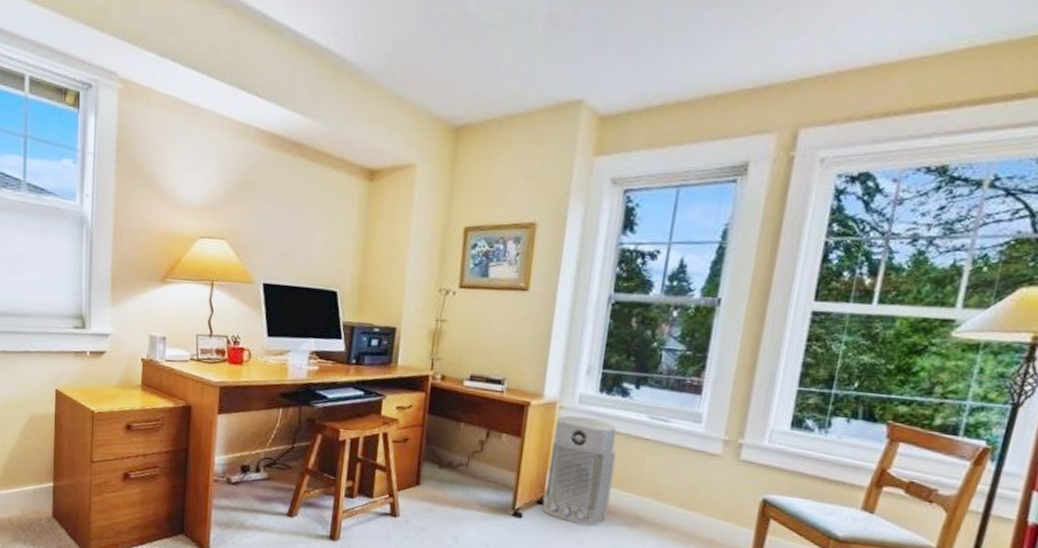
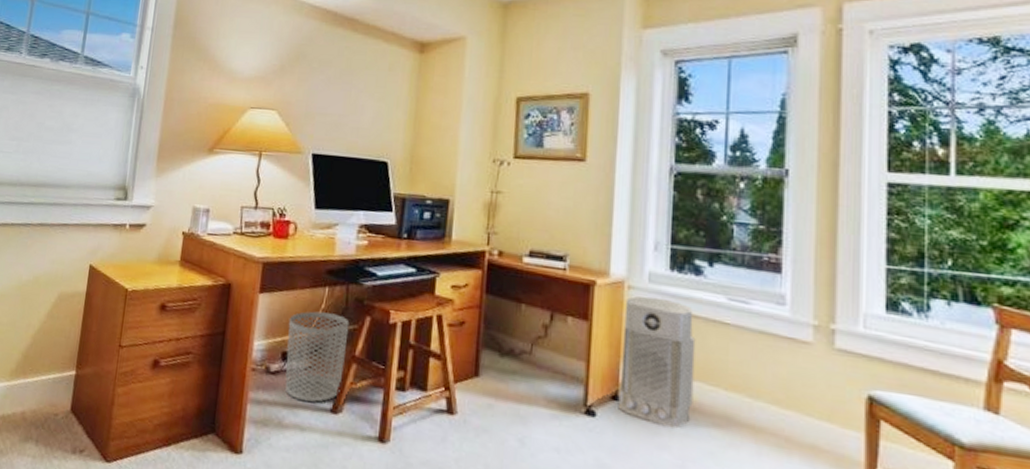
waste bin: none [245,430,303,508] -> present [285,311,350,403]

